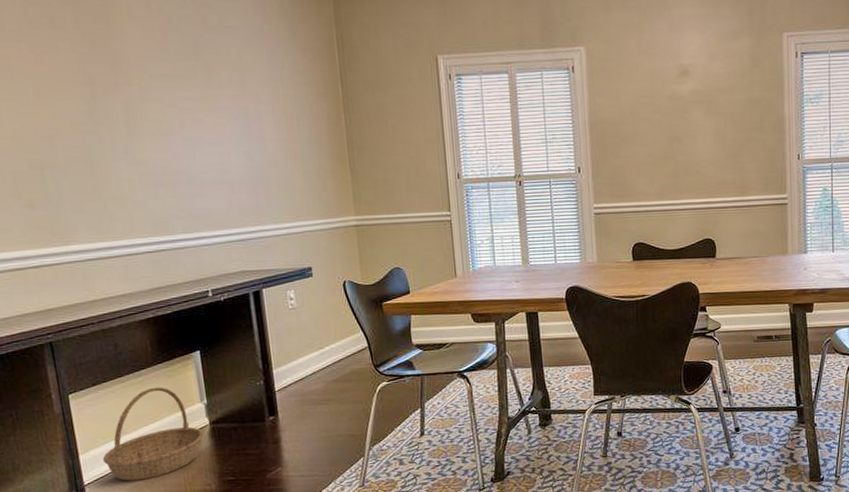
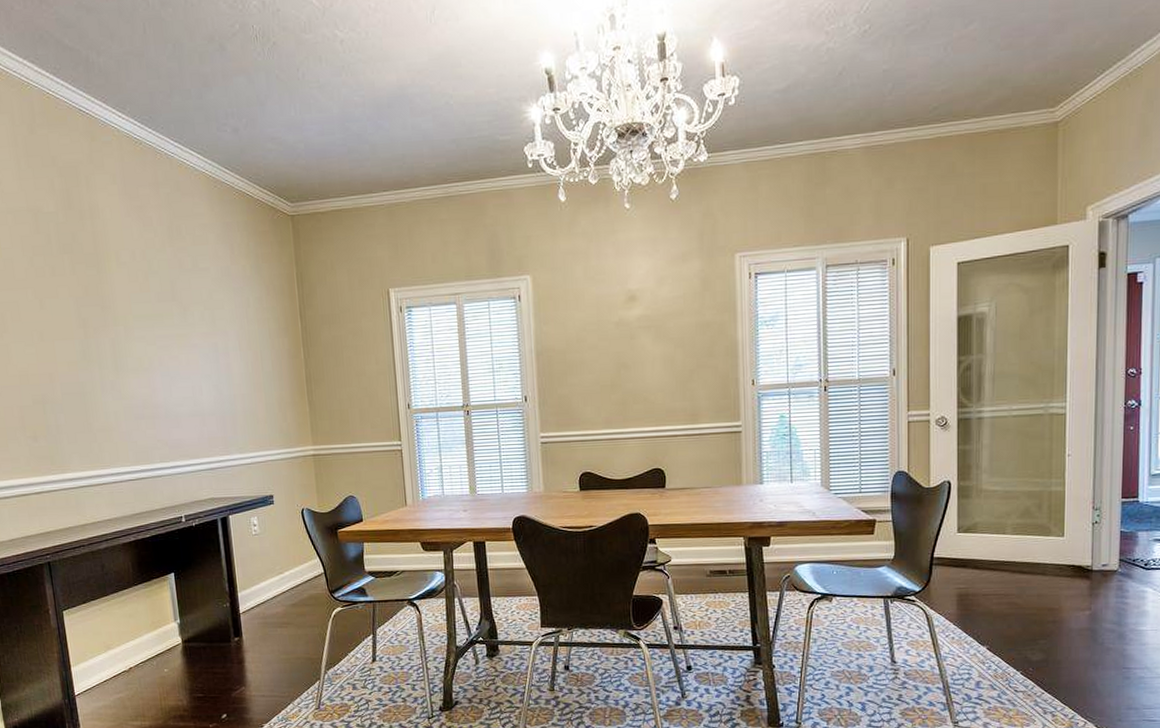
basket: present [102,387,204,481] -> none [90,606,177,694]

